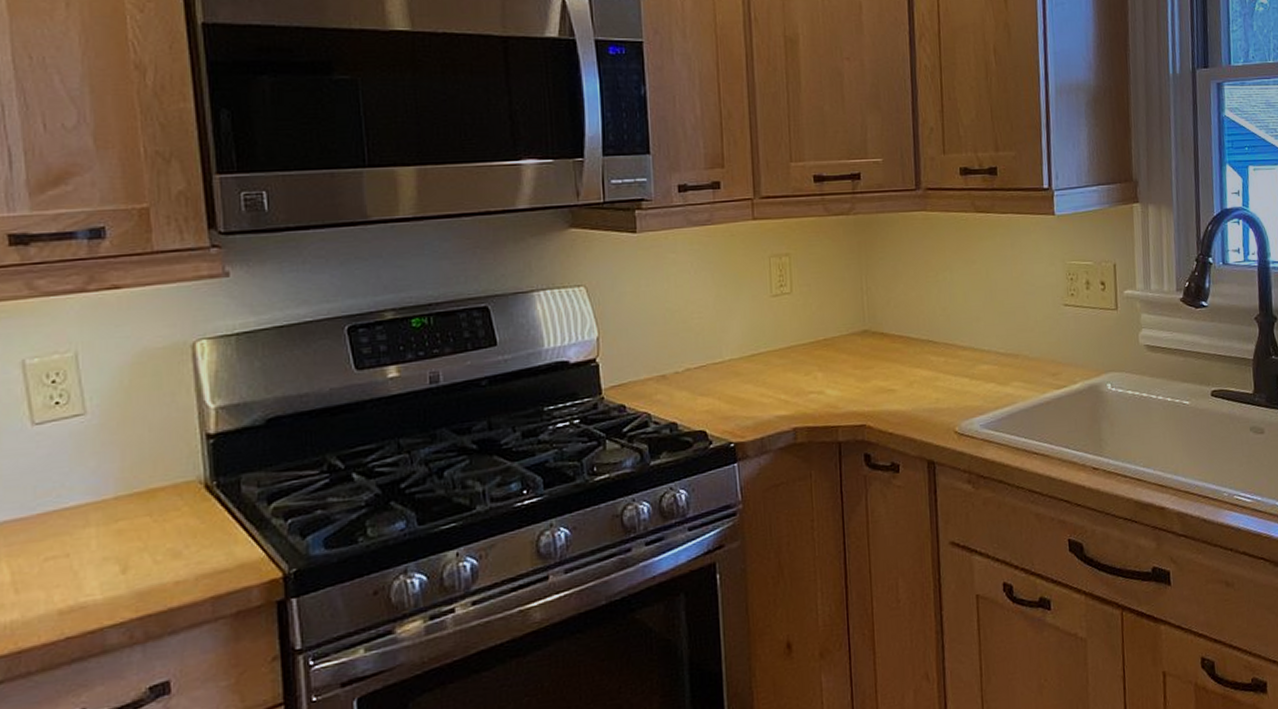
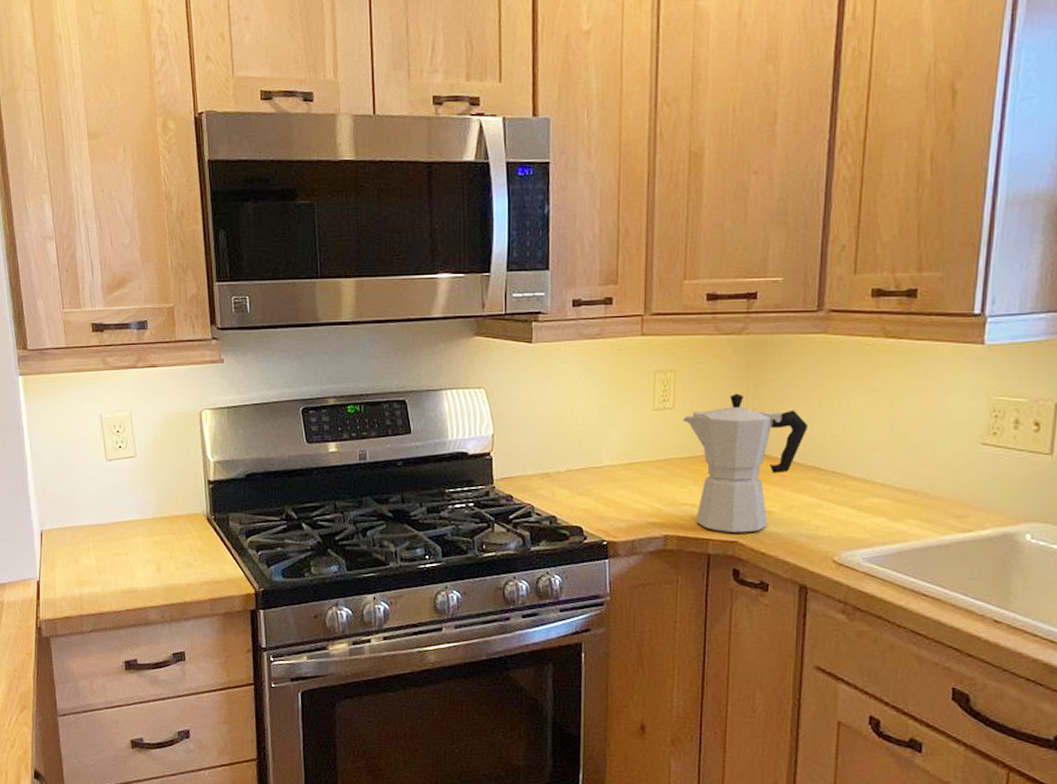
moka pot: none [801,273,919,417] -> present [683,393,808,533]

